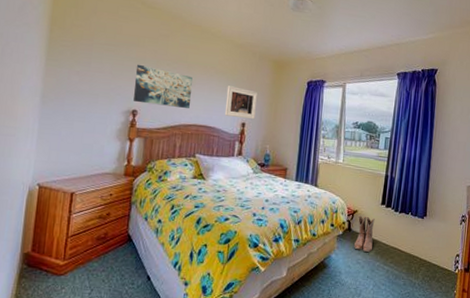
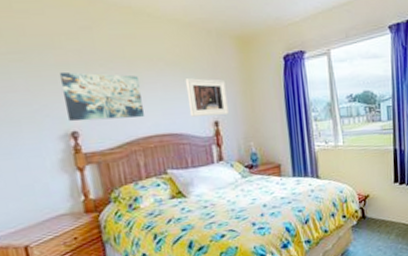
boots: present [353,215,375,253] -> none [371,198,392,238]

